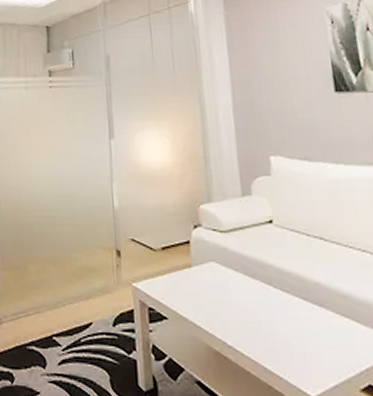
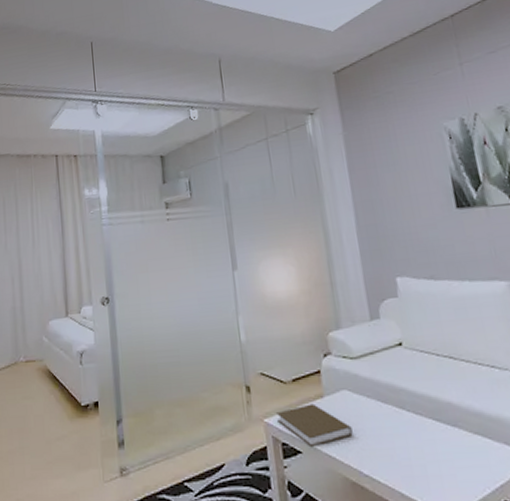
book: none [145,272,219,315] -> present [276,403,353,448]

